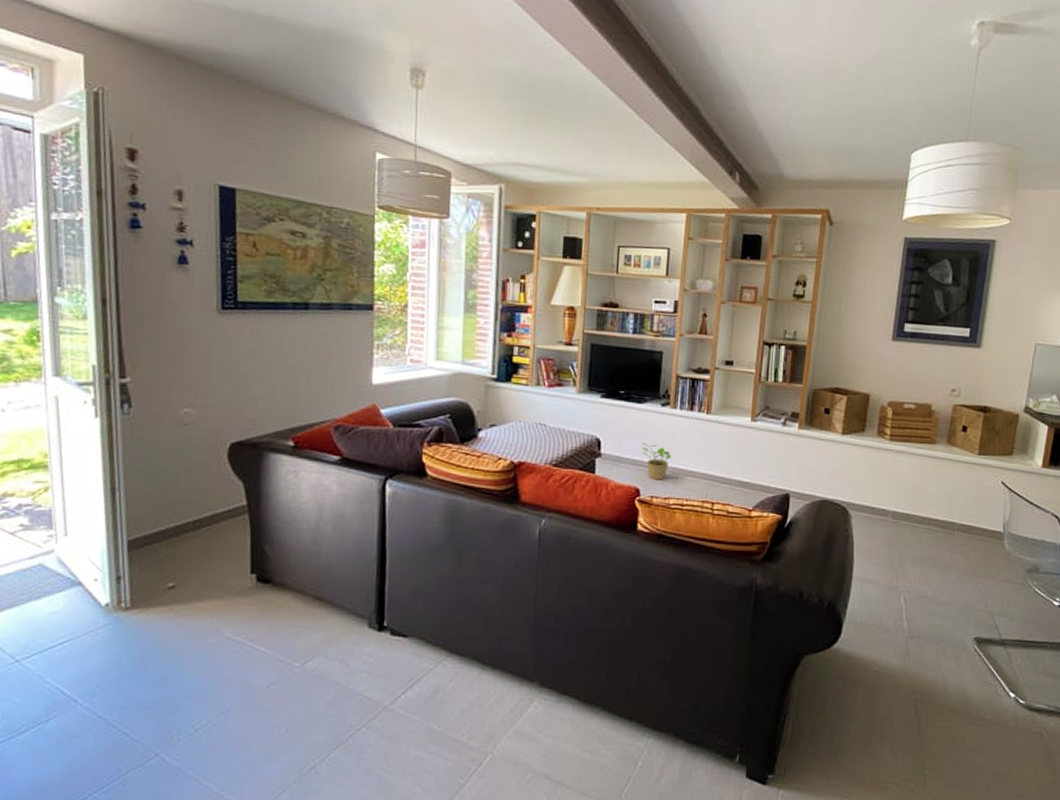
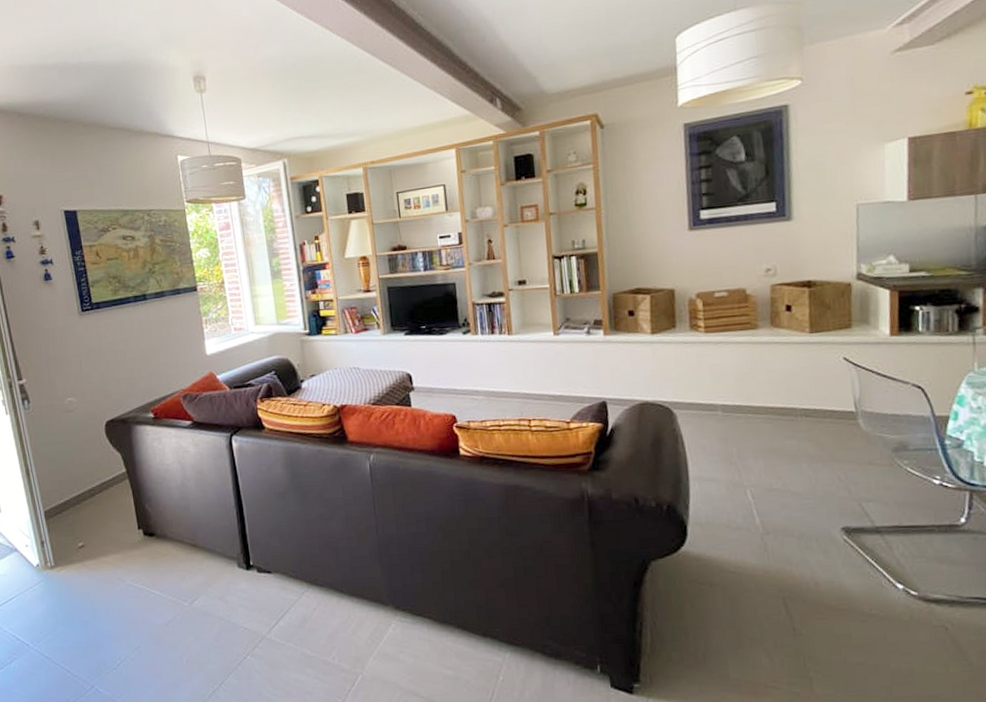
potted plant: present [642,442,672,480] -> none [451,371,481,405]

